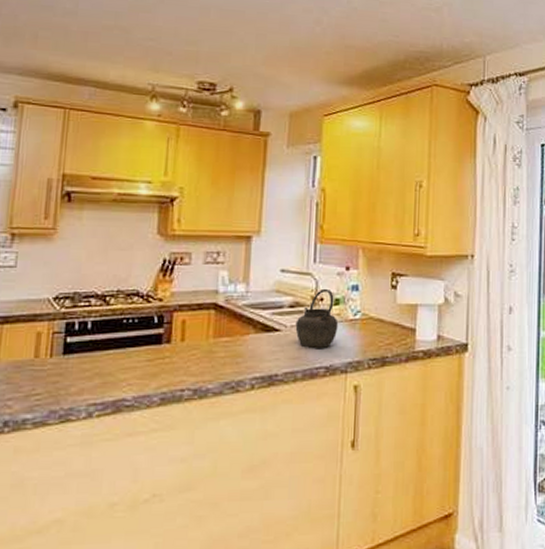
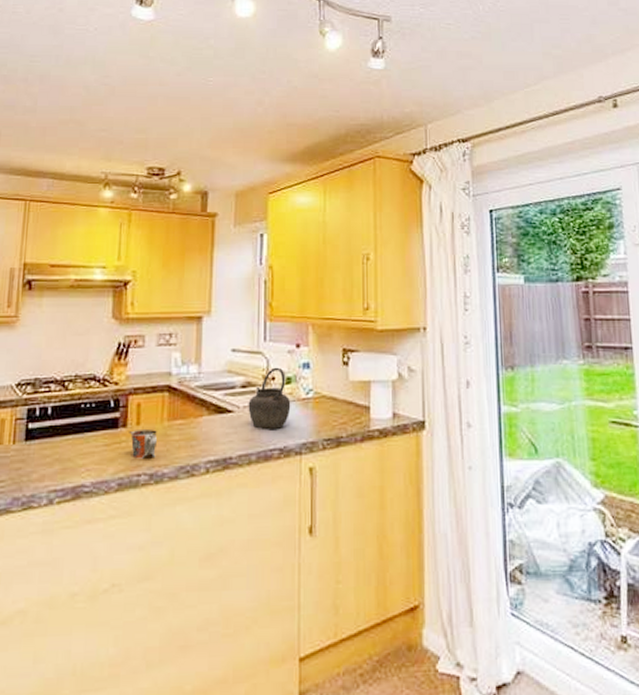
mug: none [173,346,202,374] -> present [129,430,157,459]

